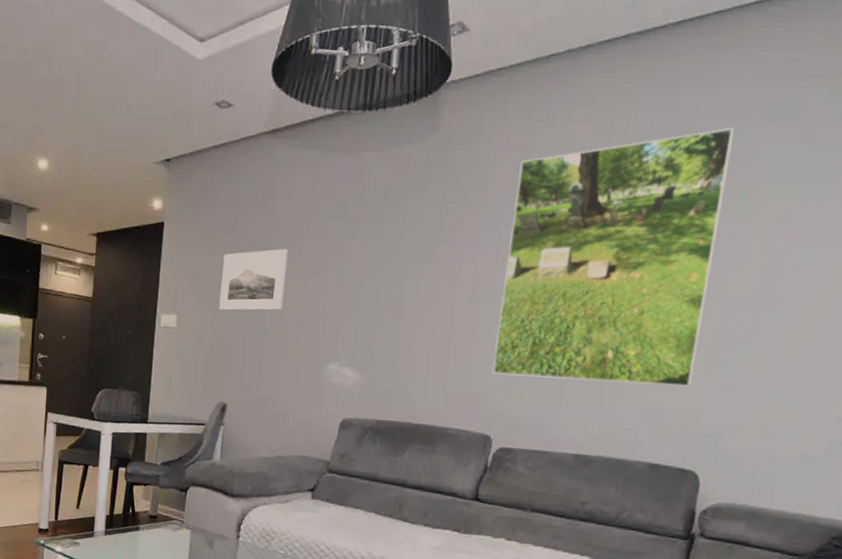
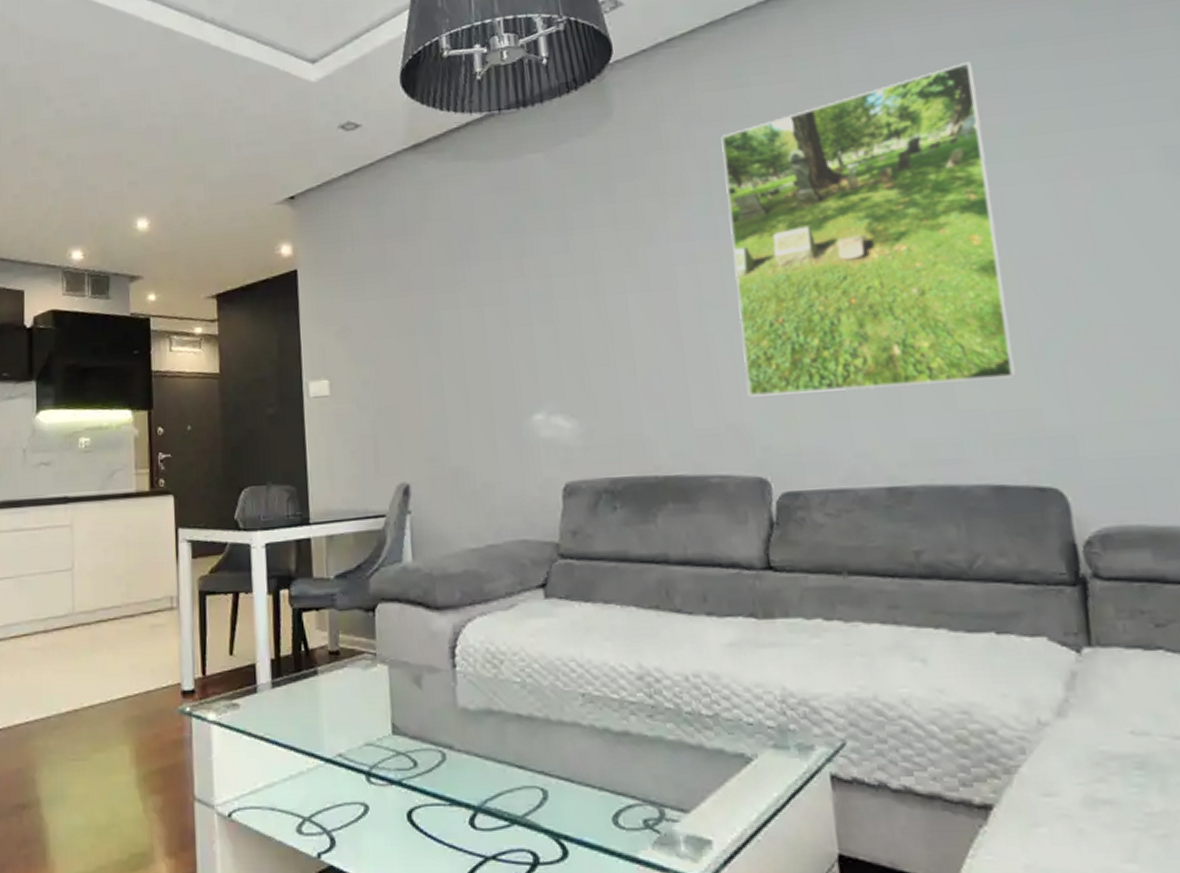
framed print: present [219,249,288,311] -> none [377,280,461,366]

